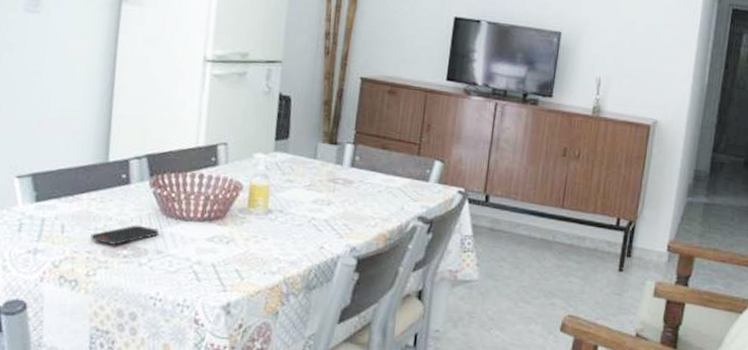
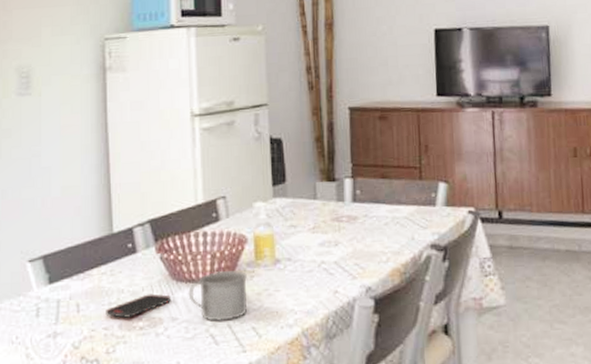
mug: none [176,212,238,260] -> present [188,270,247,321]

